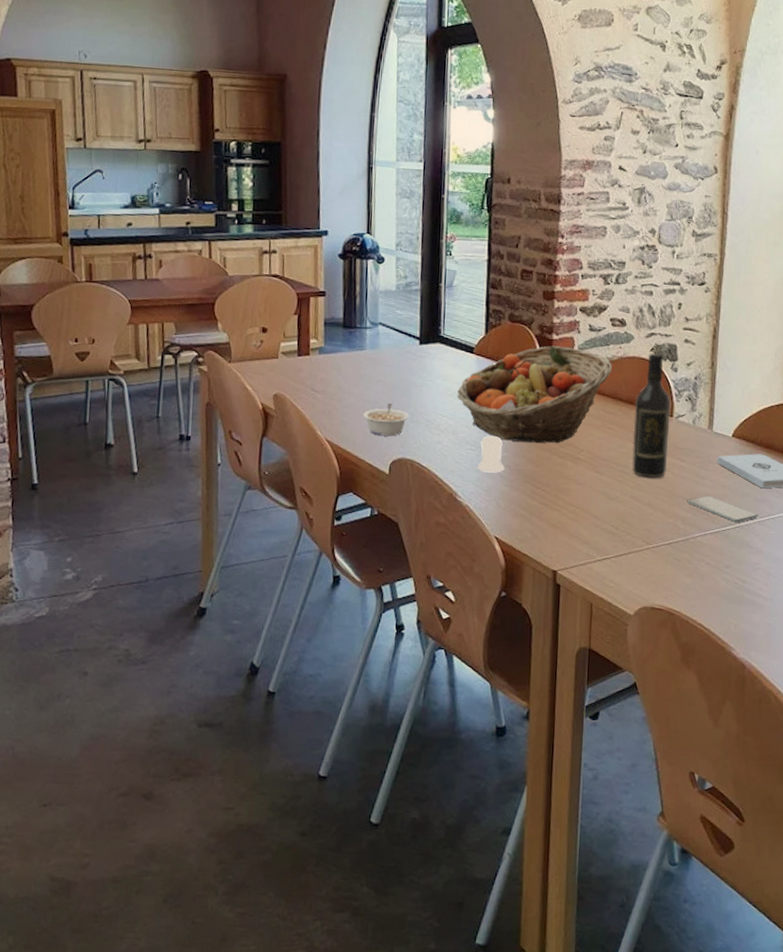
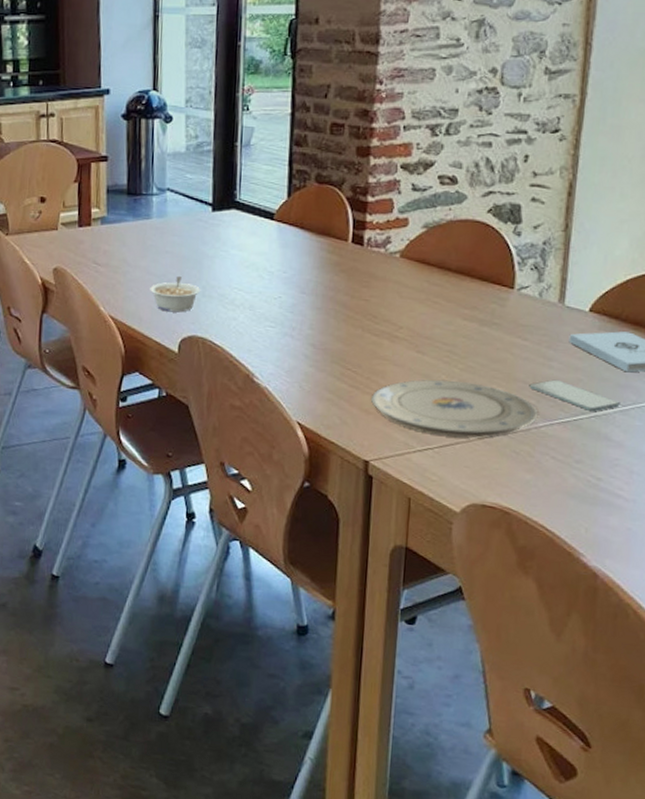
fruit basket: present [457,345,612,444] -> none [255,209,439,320]
salt shaker: present [477,436,505,473] -> none [277,311,309,352]
plate: none [558,497,694,548] -> present [371,380,537,438]
wine bottle: present [632,353,671,478] -> none [461,215,512,359]

